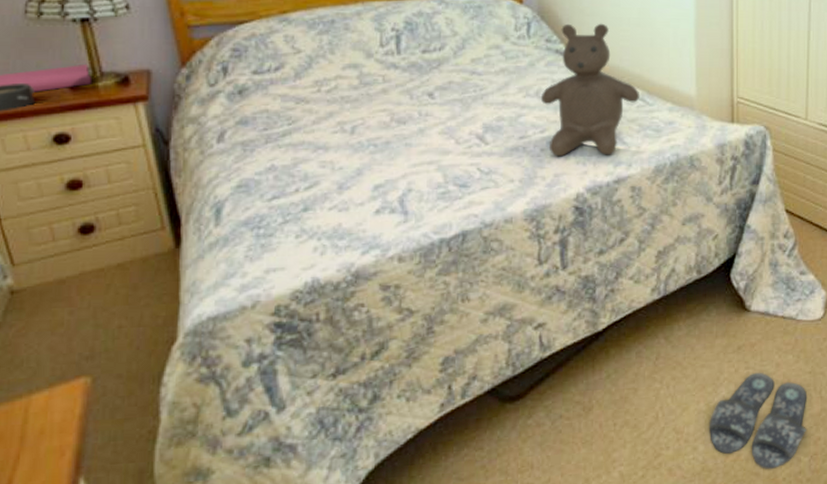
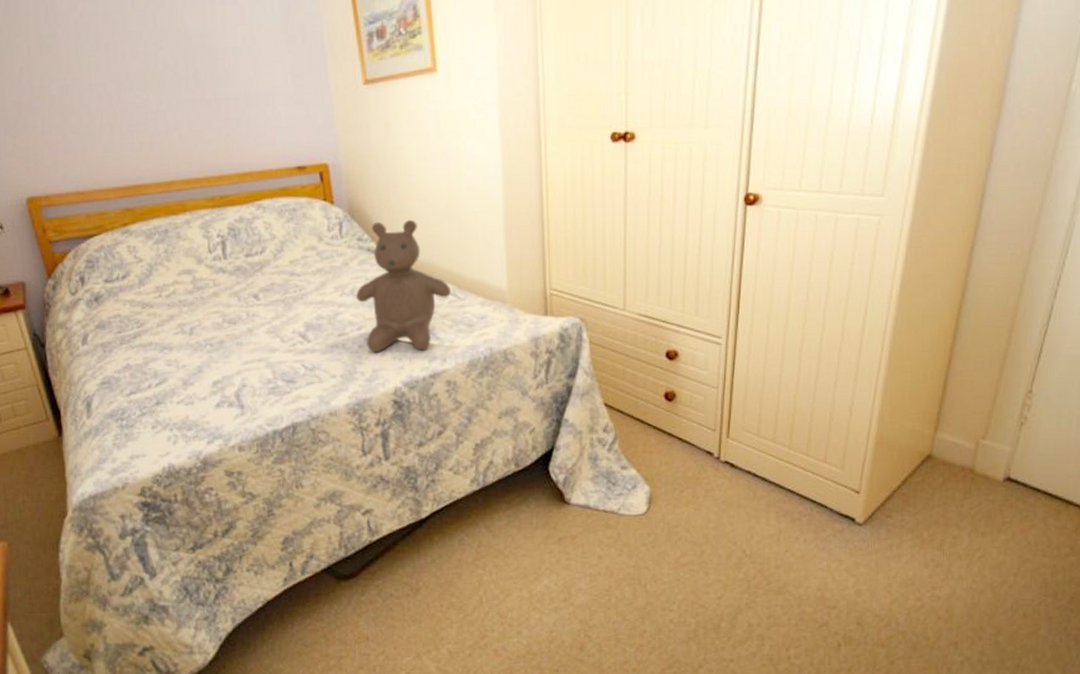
slippers: present [708,372,807,471] -> none [532,563,632,658]

